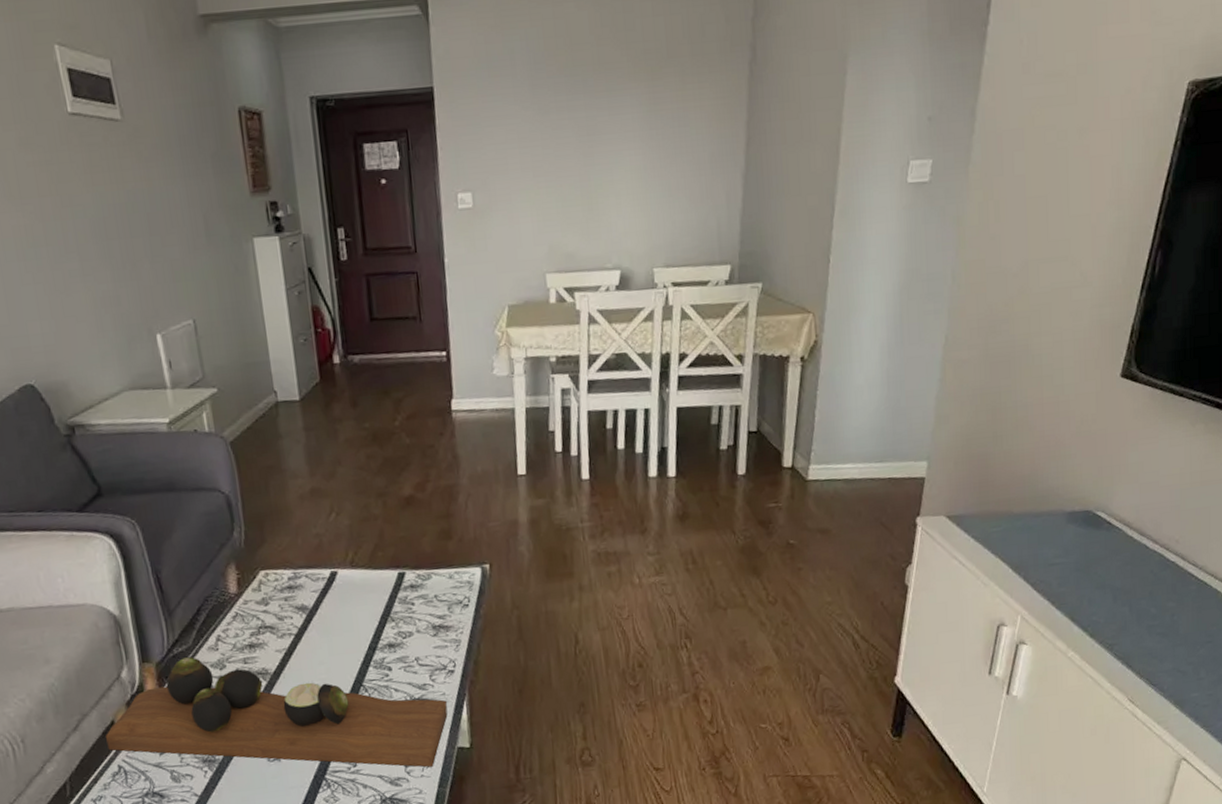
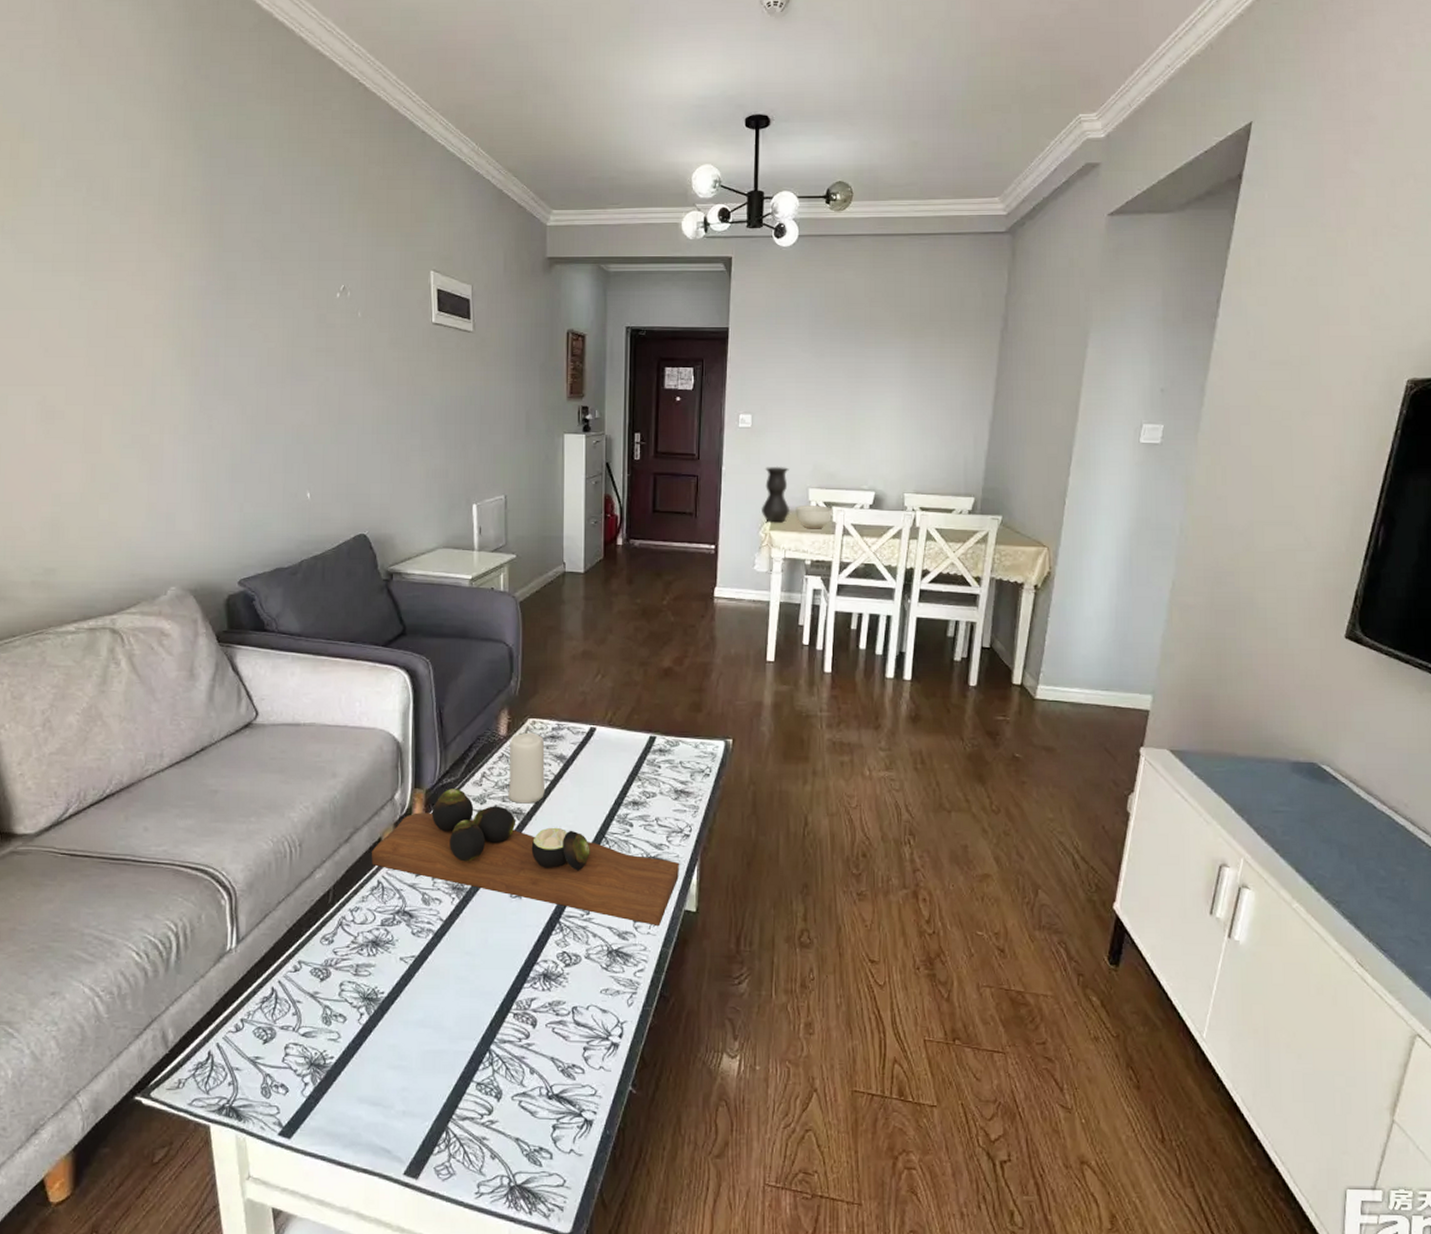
candle: none [243,585,291,663] -> present [508,732,546,804]
vase: none [493,251,527,320] -> present [760,466,790,524]
bowl: none [533,292,576,321] -> present [795,506,833,529]

